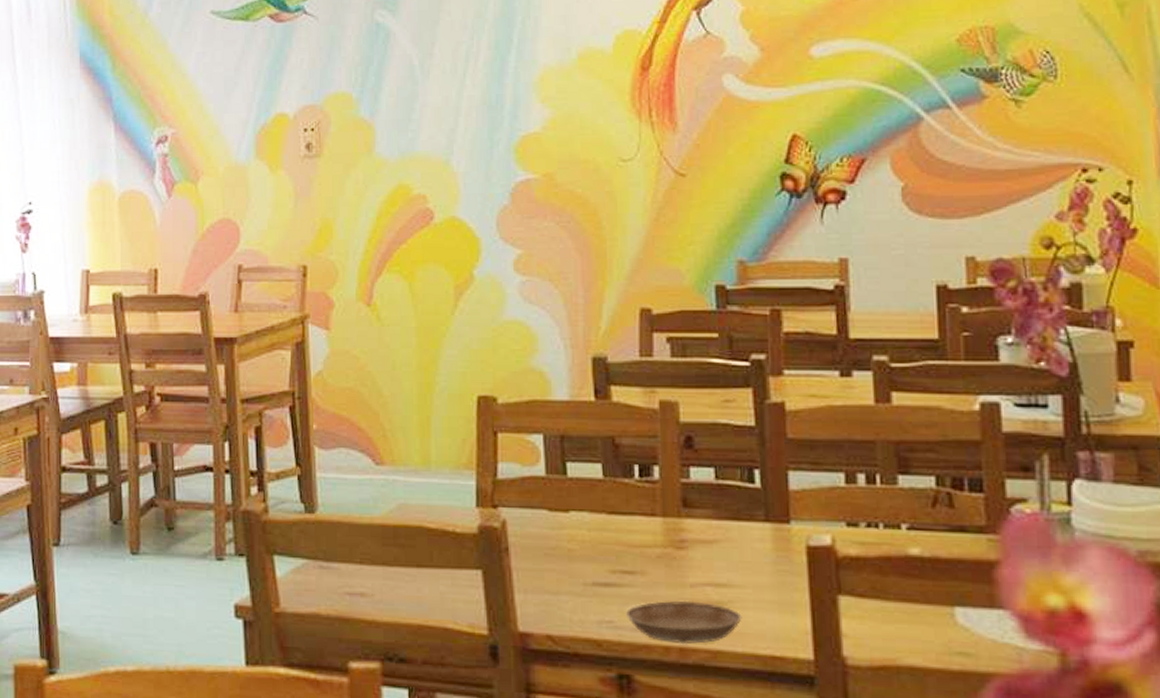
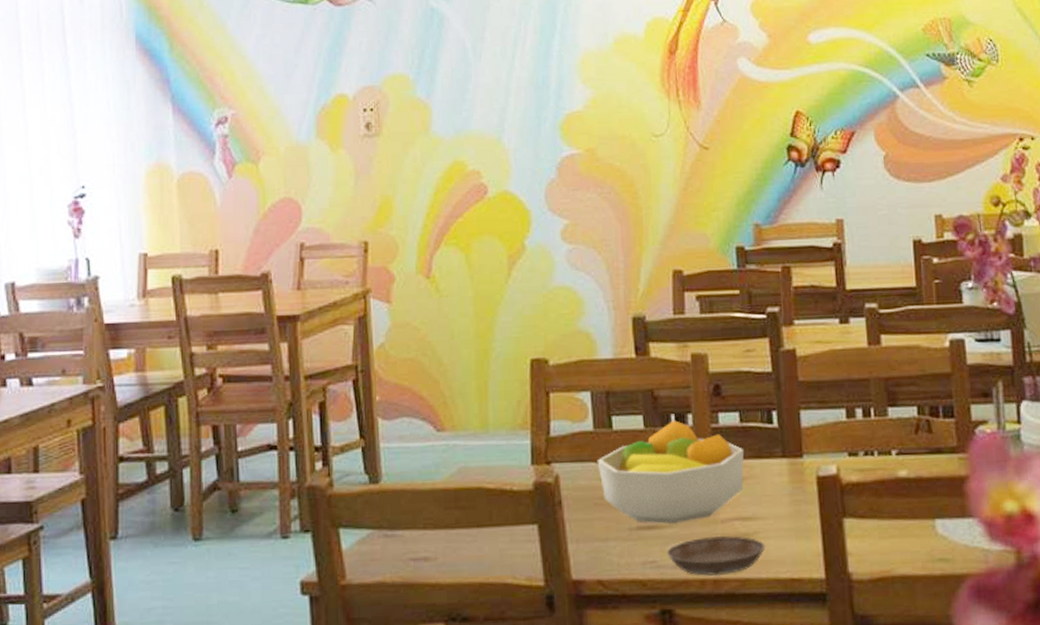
fruit bowl: none [549,472,720,583] -> present [597,420,745,524]

